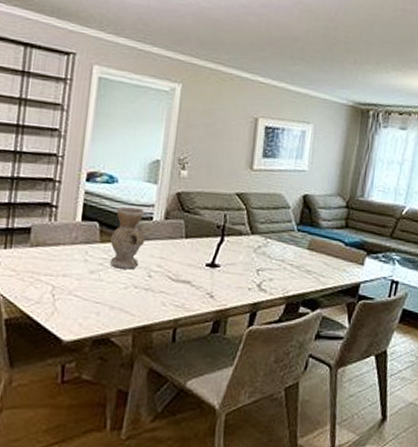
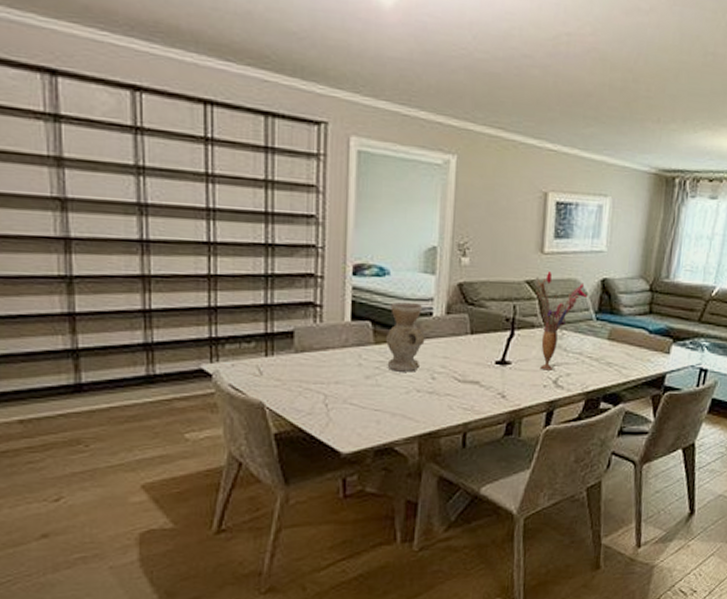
bouquet: none [244,186,291,275] -> present [535,271,588,371]

